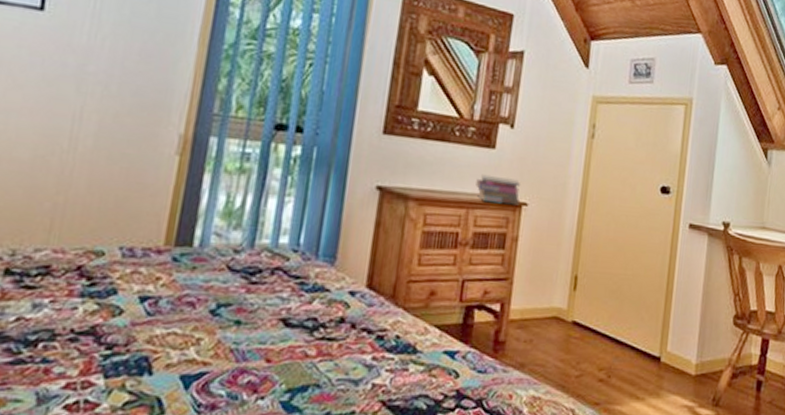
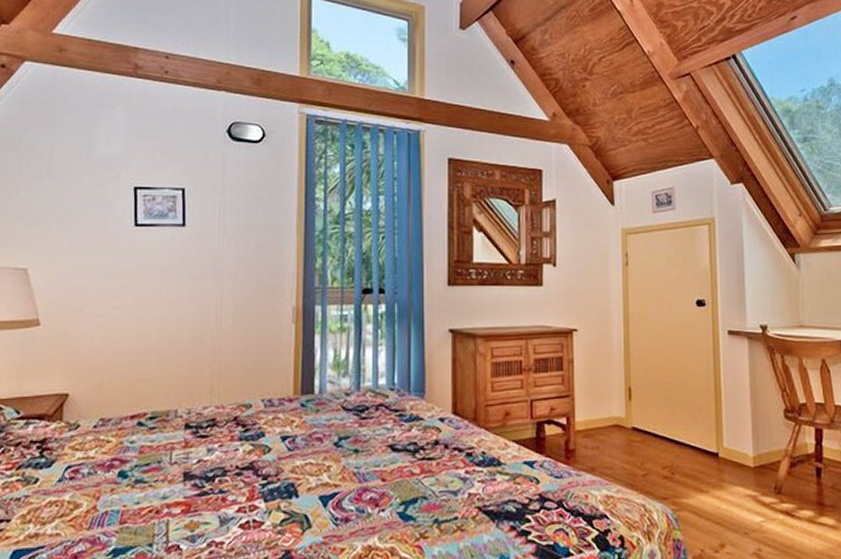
books: present [476,174,521,206] -> none [530,309,570,332]

